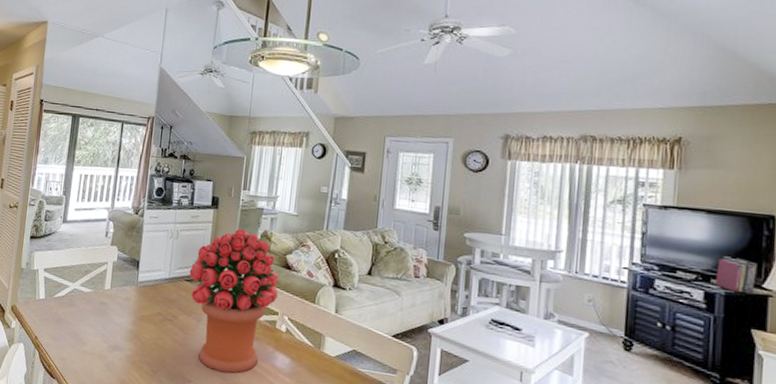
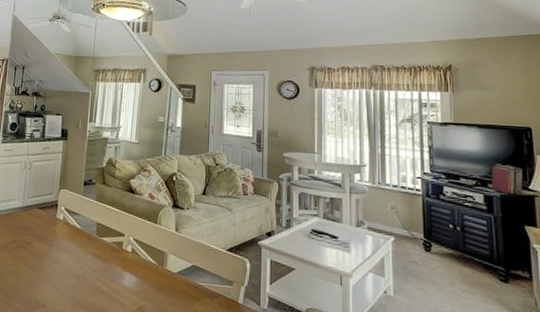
bouquet: present [189,228,279,373] -> none [41,157,124,295]

